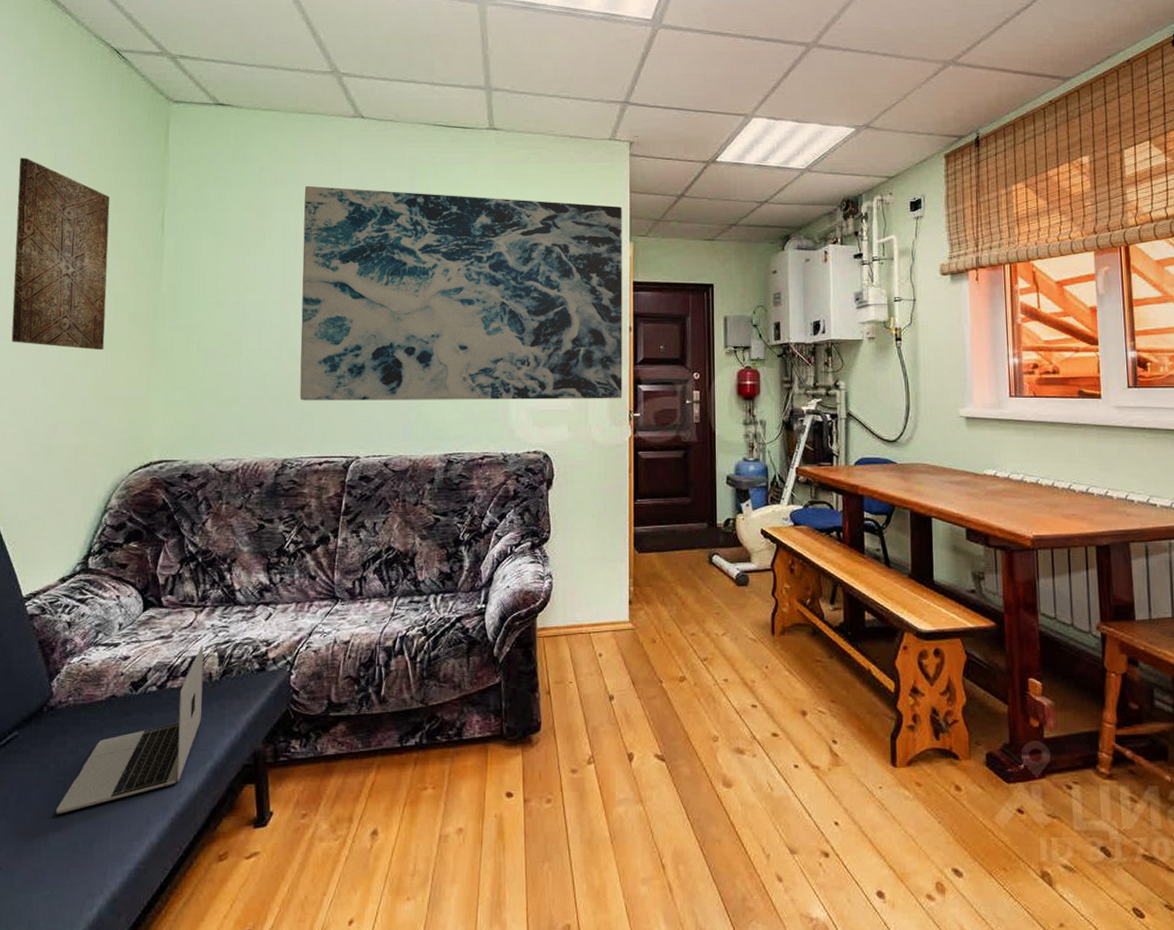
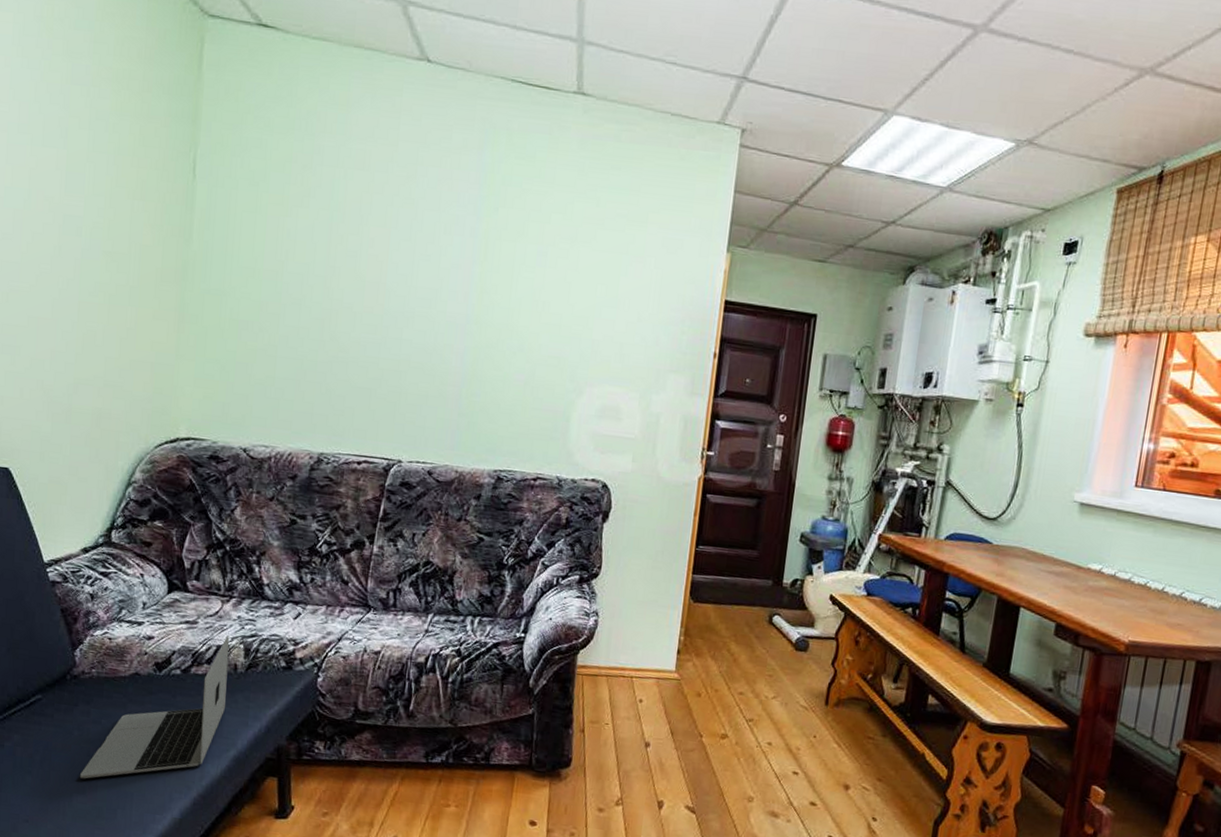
wall art: present [11,157,110,350] -> none [27,66,135,306]
wall art: present [299,185,622,401] -> none [340,139,723,434]

